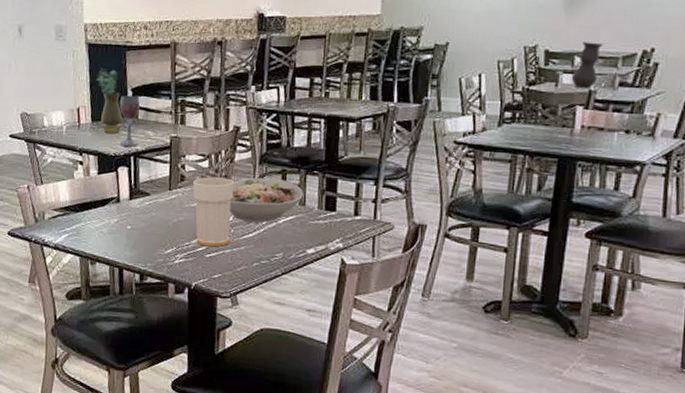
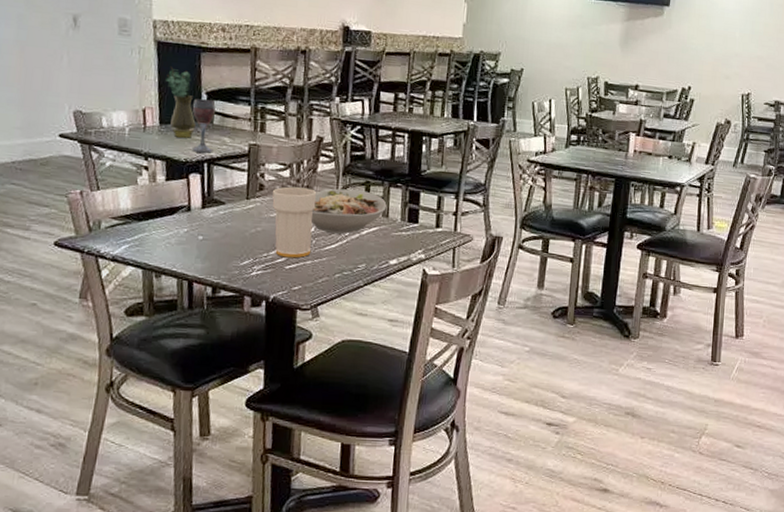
vase: present [571,42,604,90] -> none [626,77,652,119]

